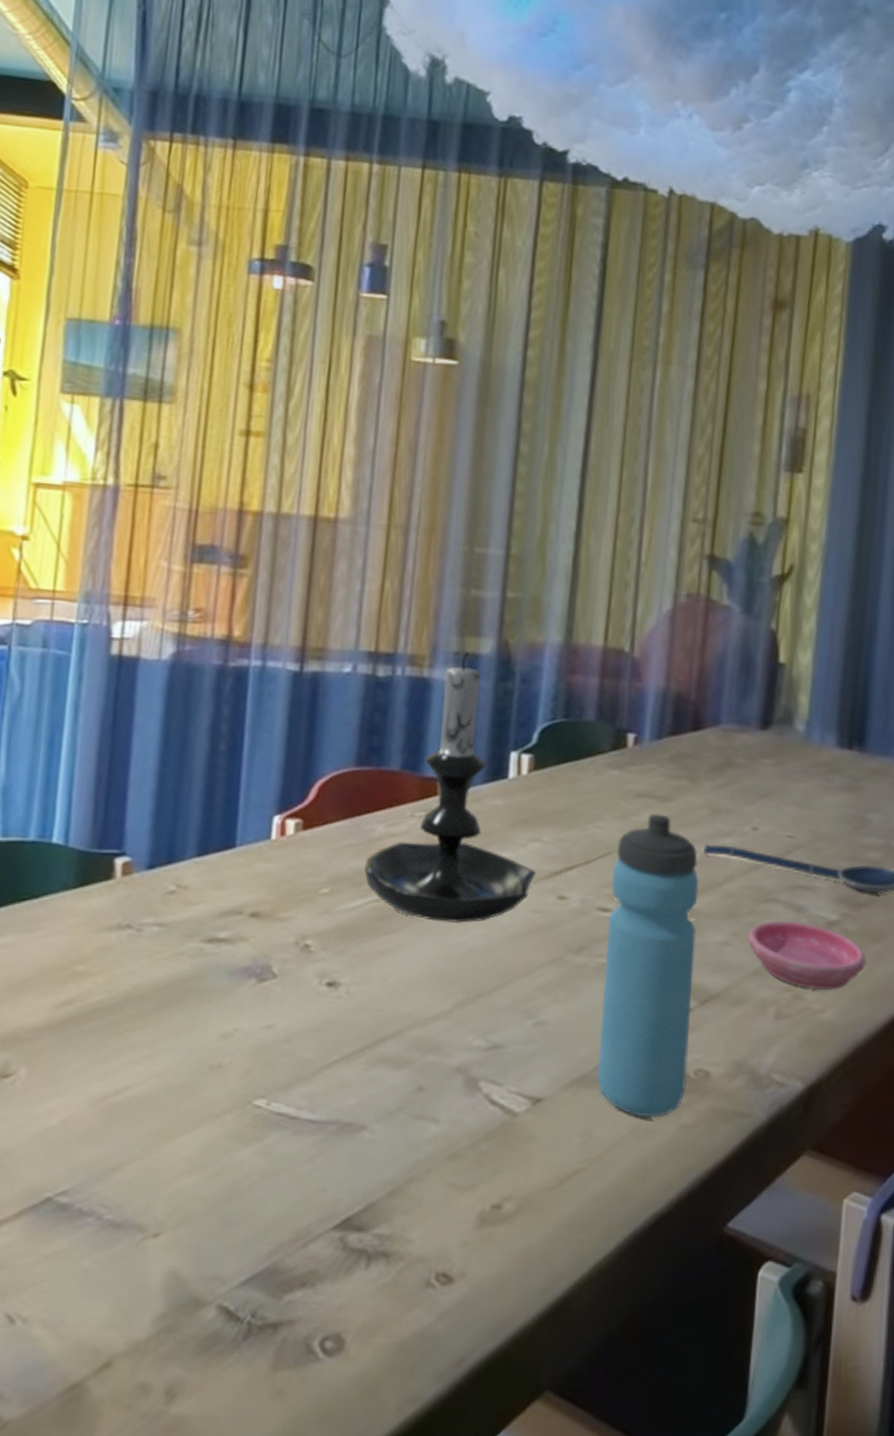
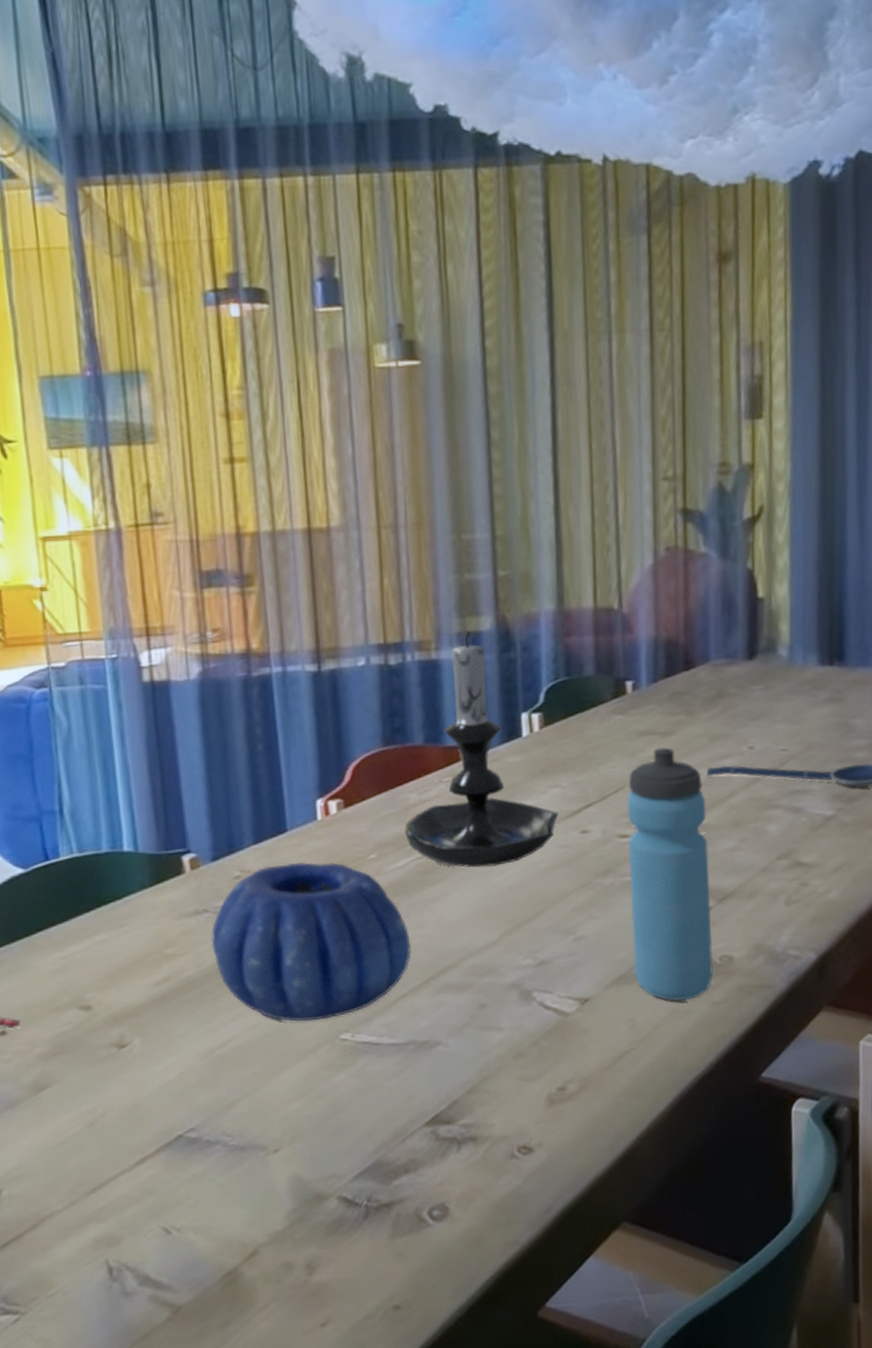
decorative bowl: none [128,884,351,1079] -> present [211,861,412,1022]
saucer: present [747,920,865,990] -> none [754,821,862,876]

